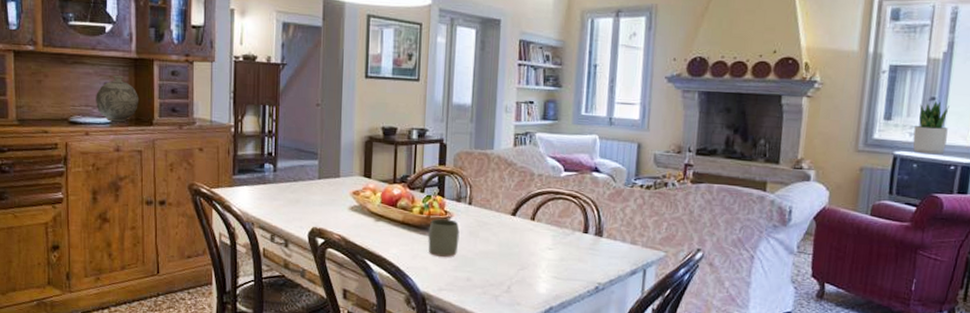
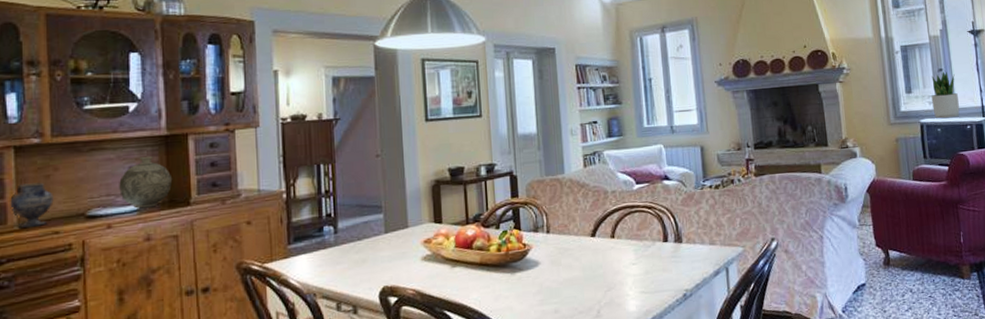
ceramic jug: none [10,85,44,124] -> present [10,182,54,228]
mug: present [428,218,460,257] -> none [508,251,542,293]

